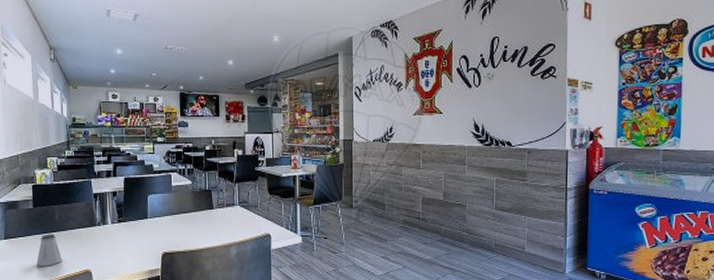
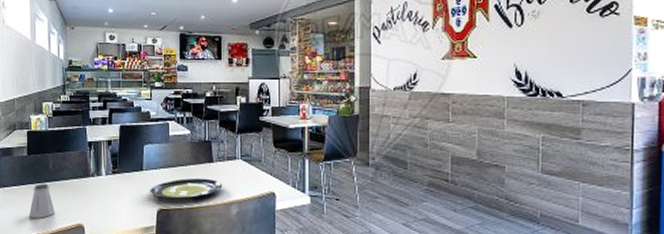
plate: none [154,223,223,244] -> present [150,178,223,200]

